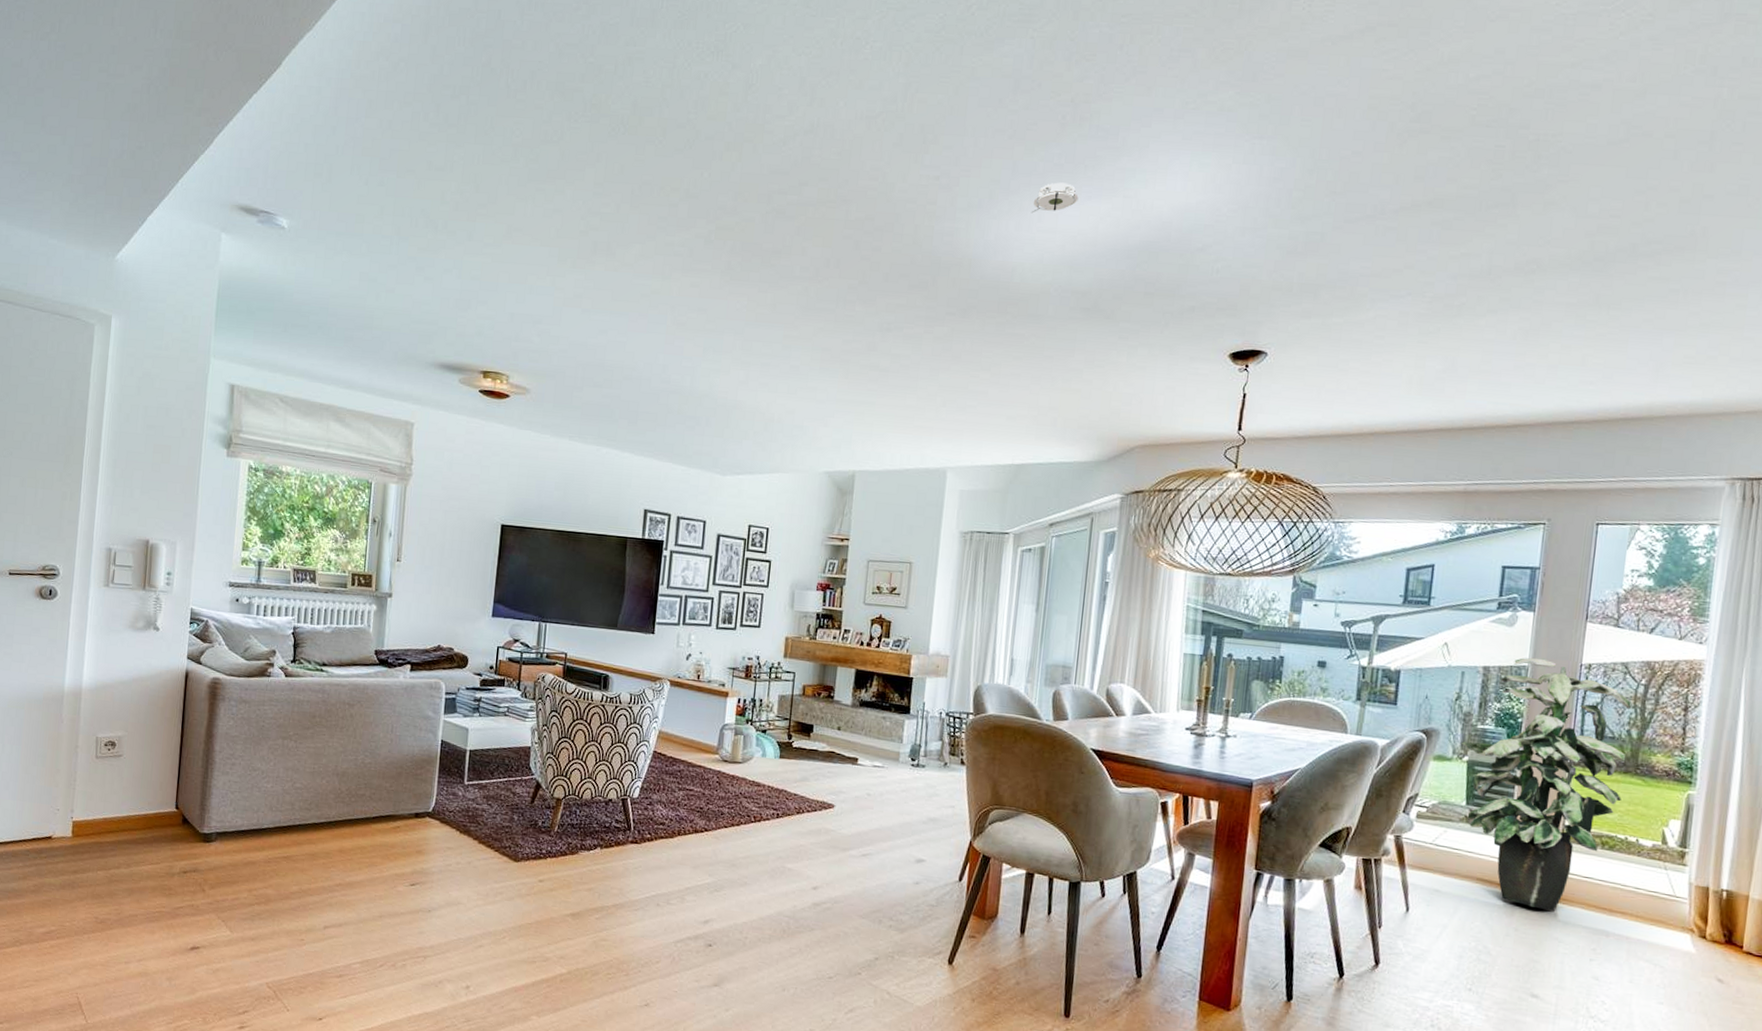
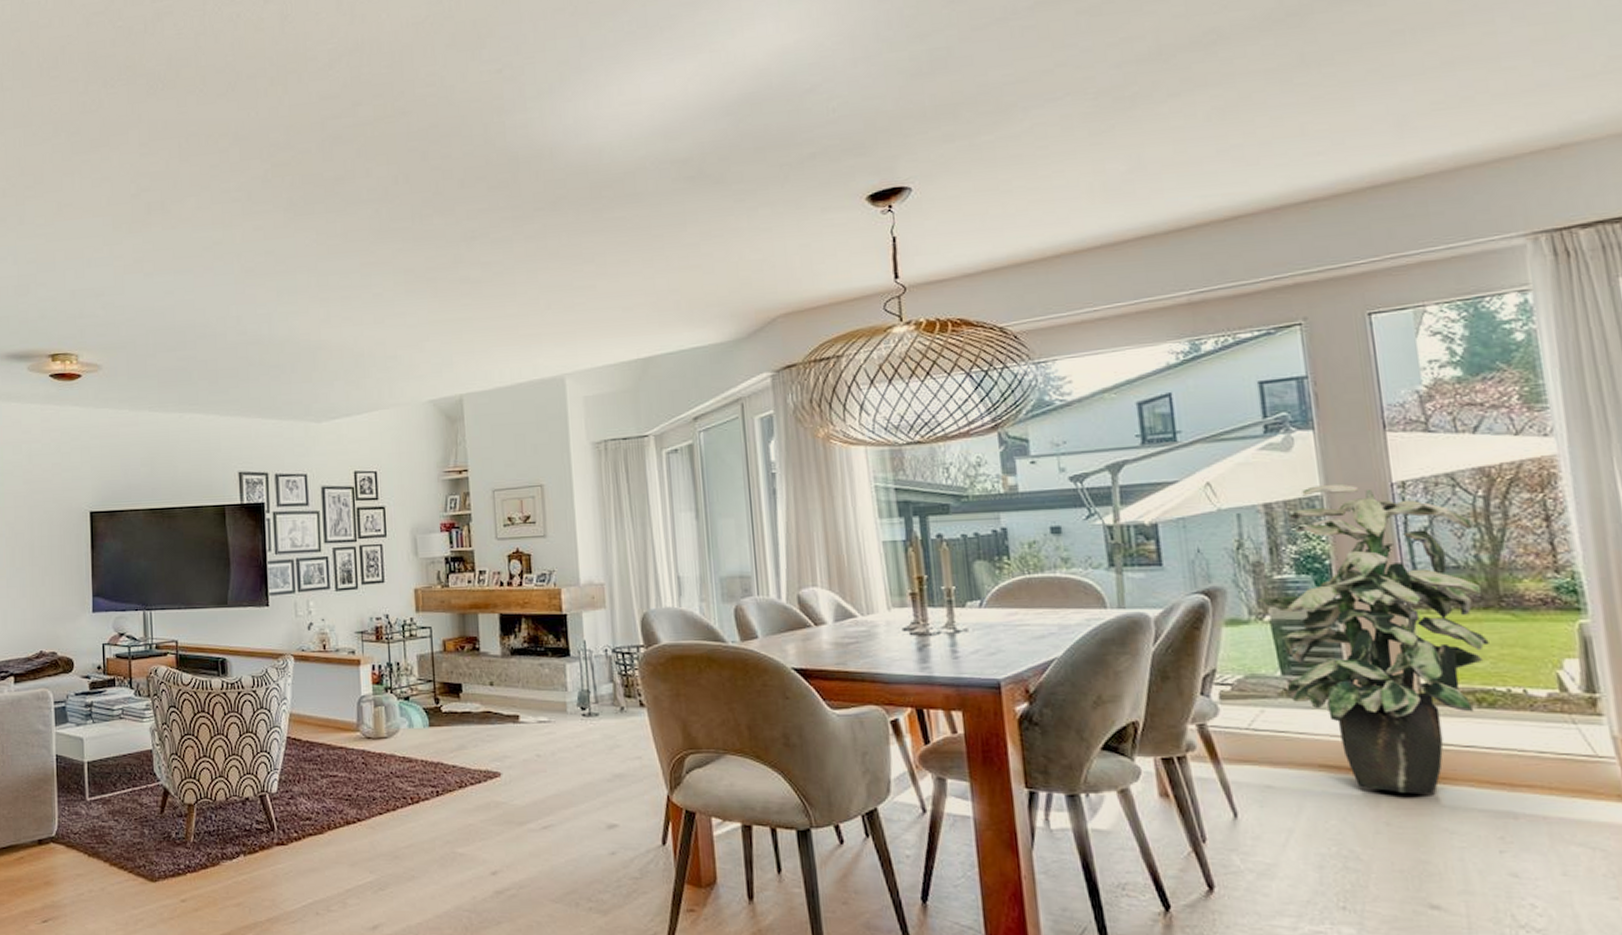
smoke detector: present [1032,182,1079,213] -> none [609,49,660,88]

